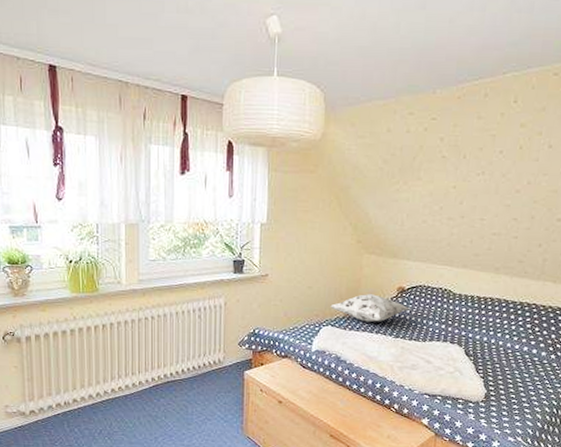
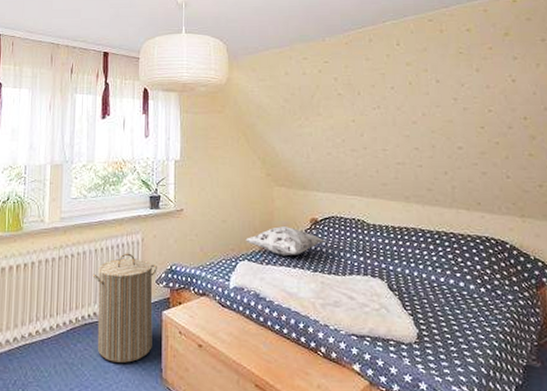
laundry hamper: none [174,316,240,416] -> present [92,253,157,363]

